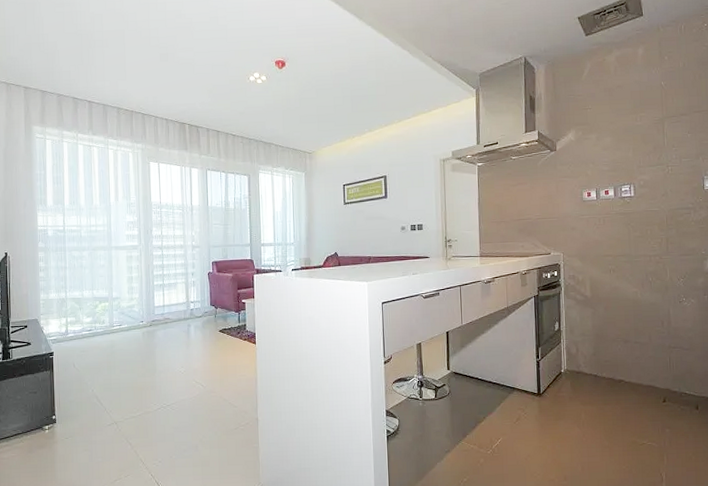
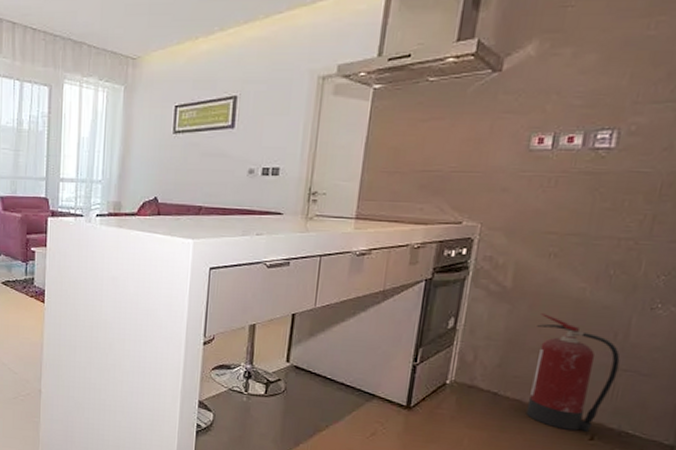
fire extinguisher: none [613,313,670,397] -> present [525,313,620,432]

